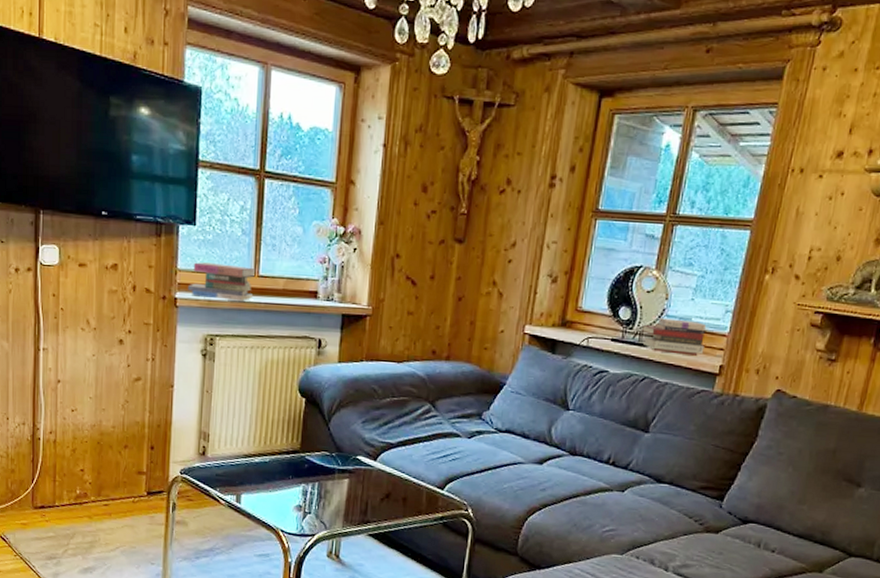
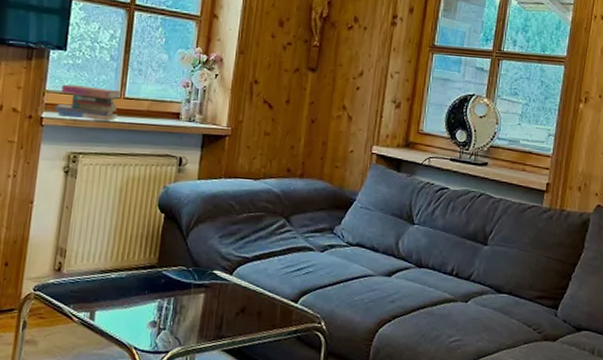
books: present [642,318,706,357] -> none [477,140,532,175]

